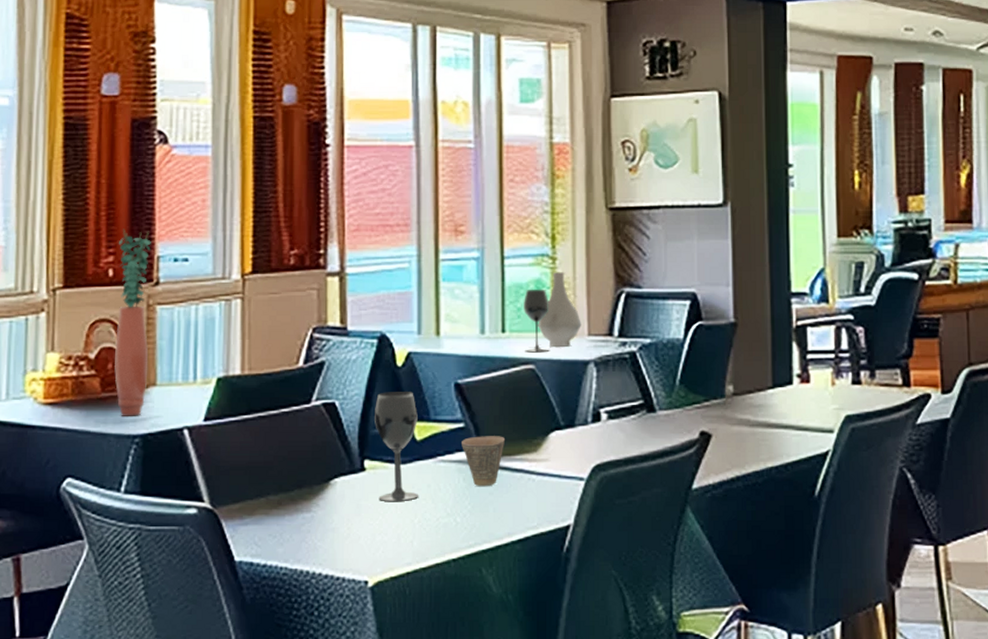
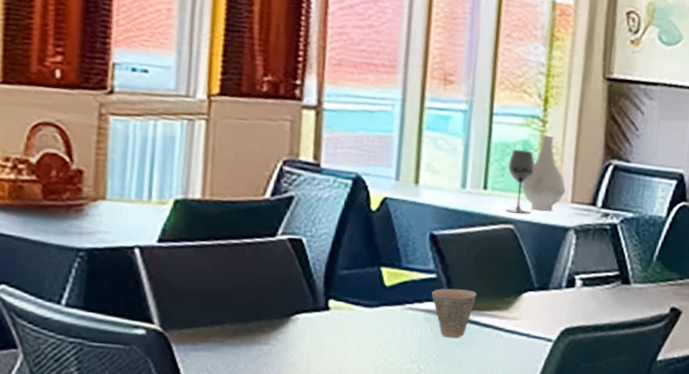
vase: present [114,228,151,416] -> none [58,27,106,229]
wine glass: present [375,392,419,501] -> none [341,234,389,344]

